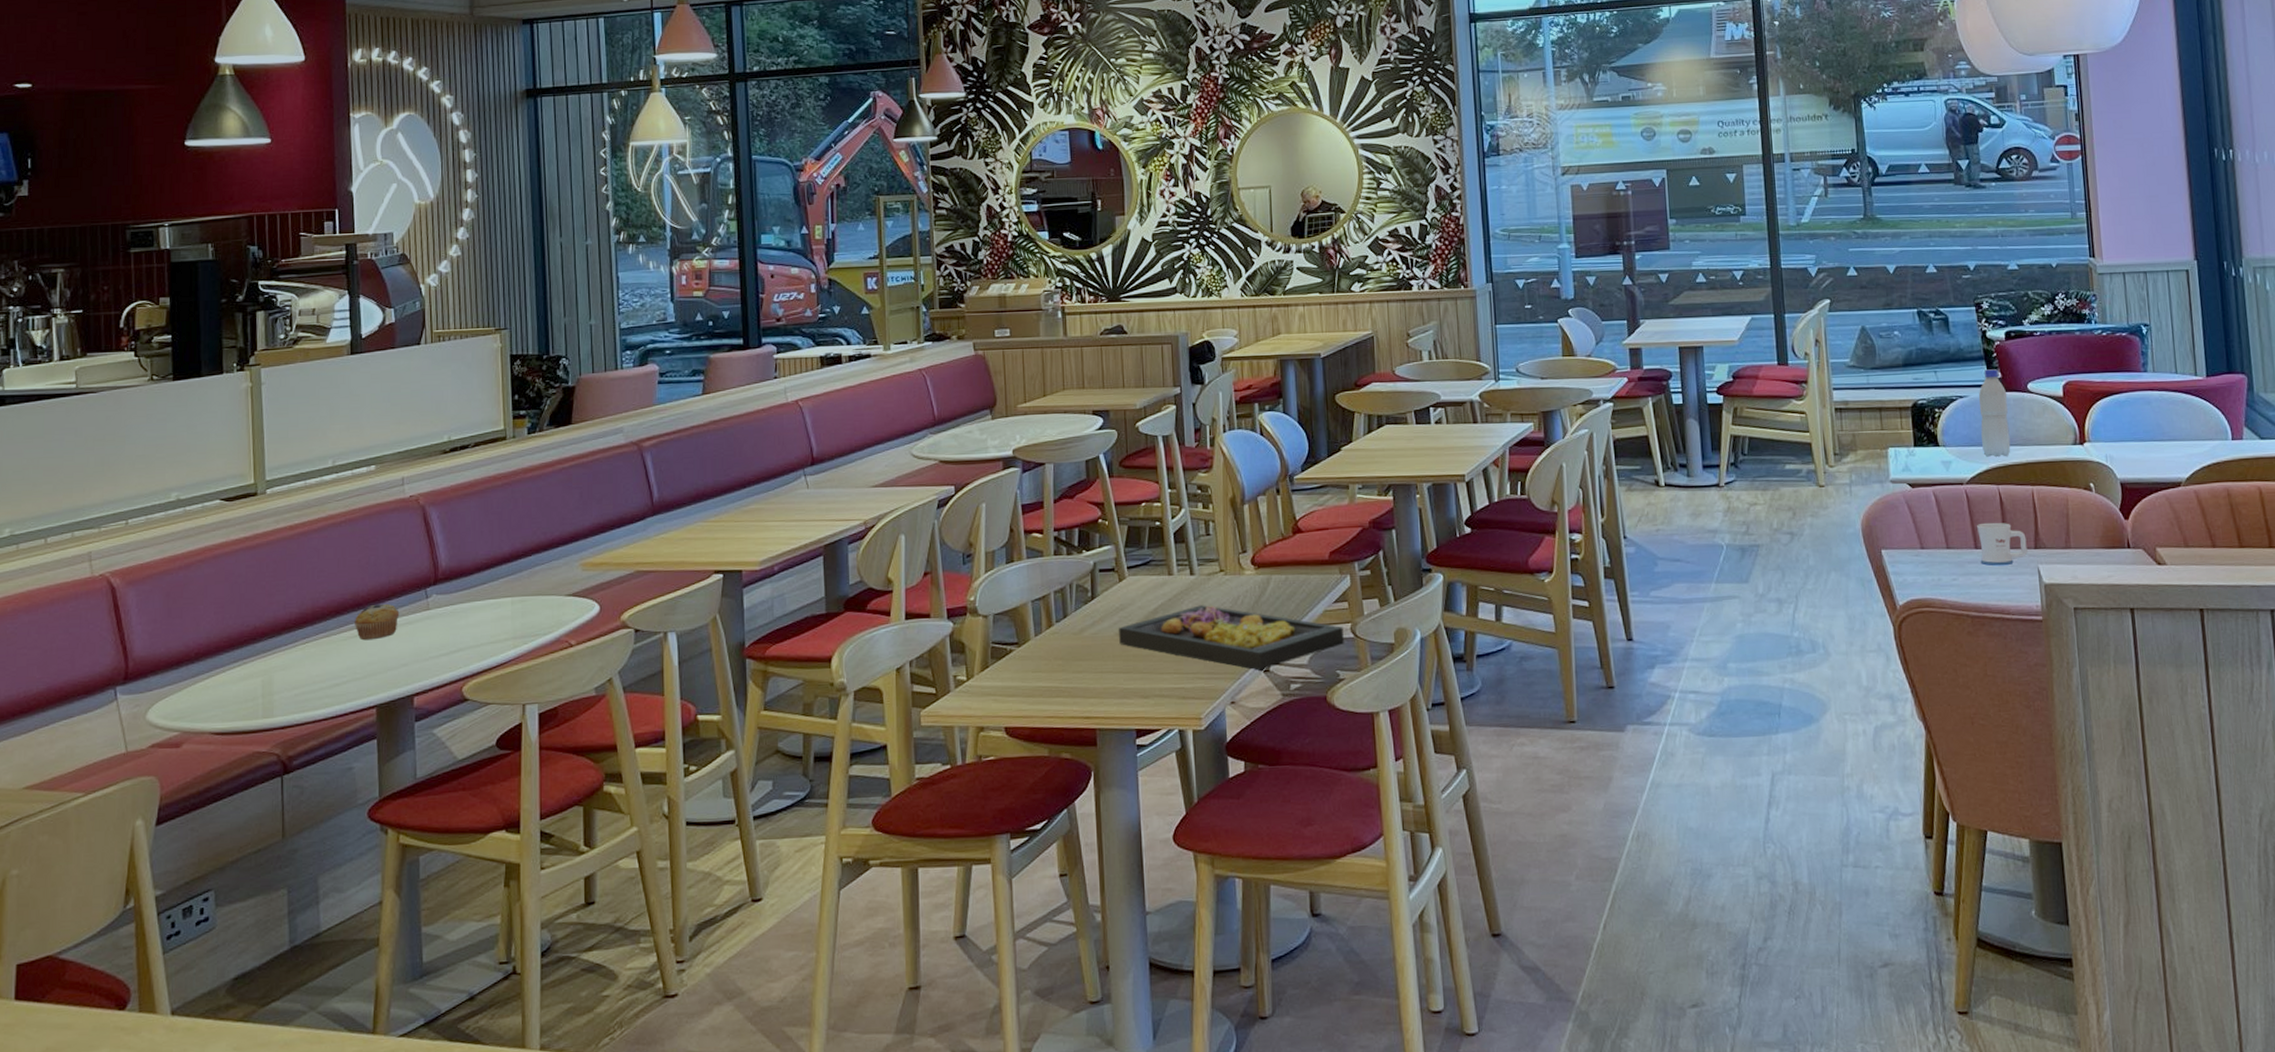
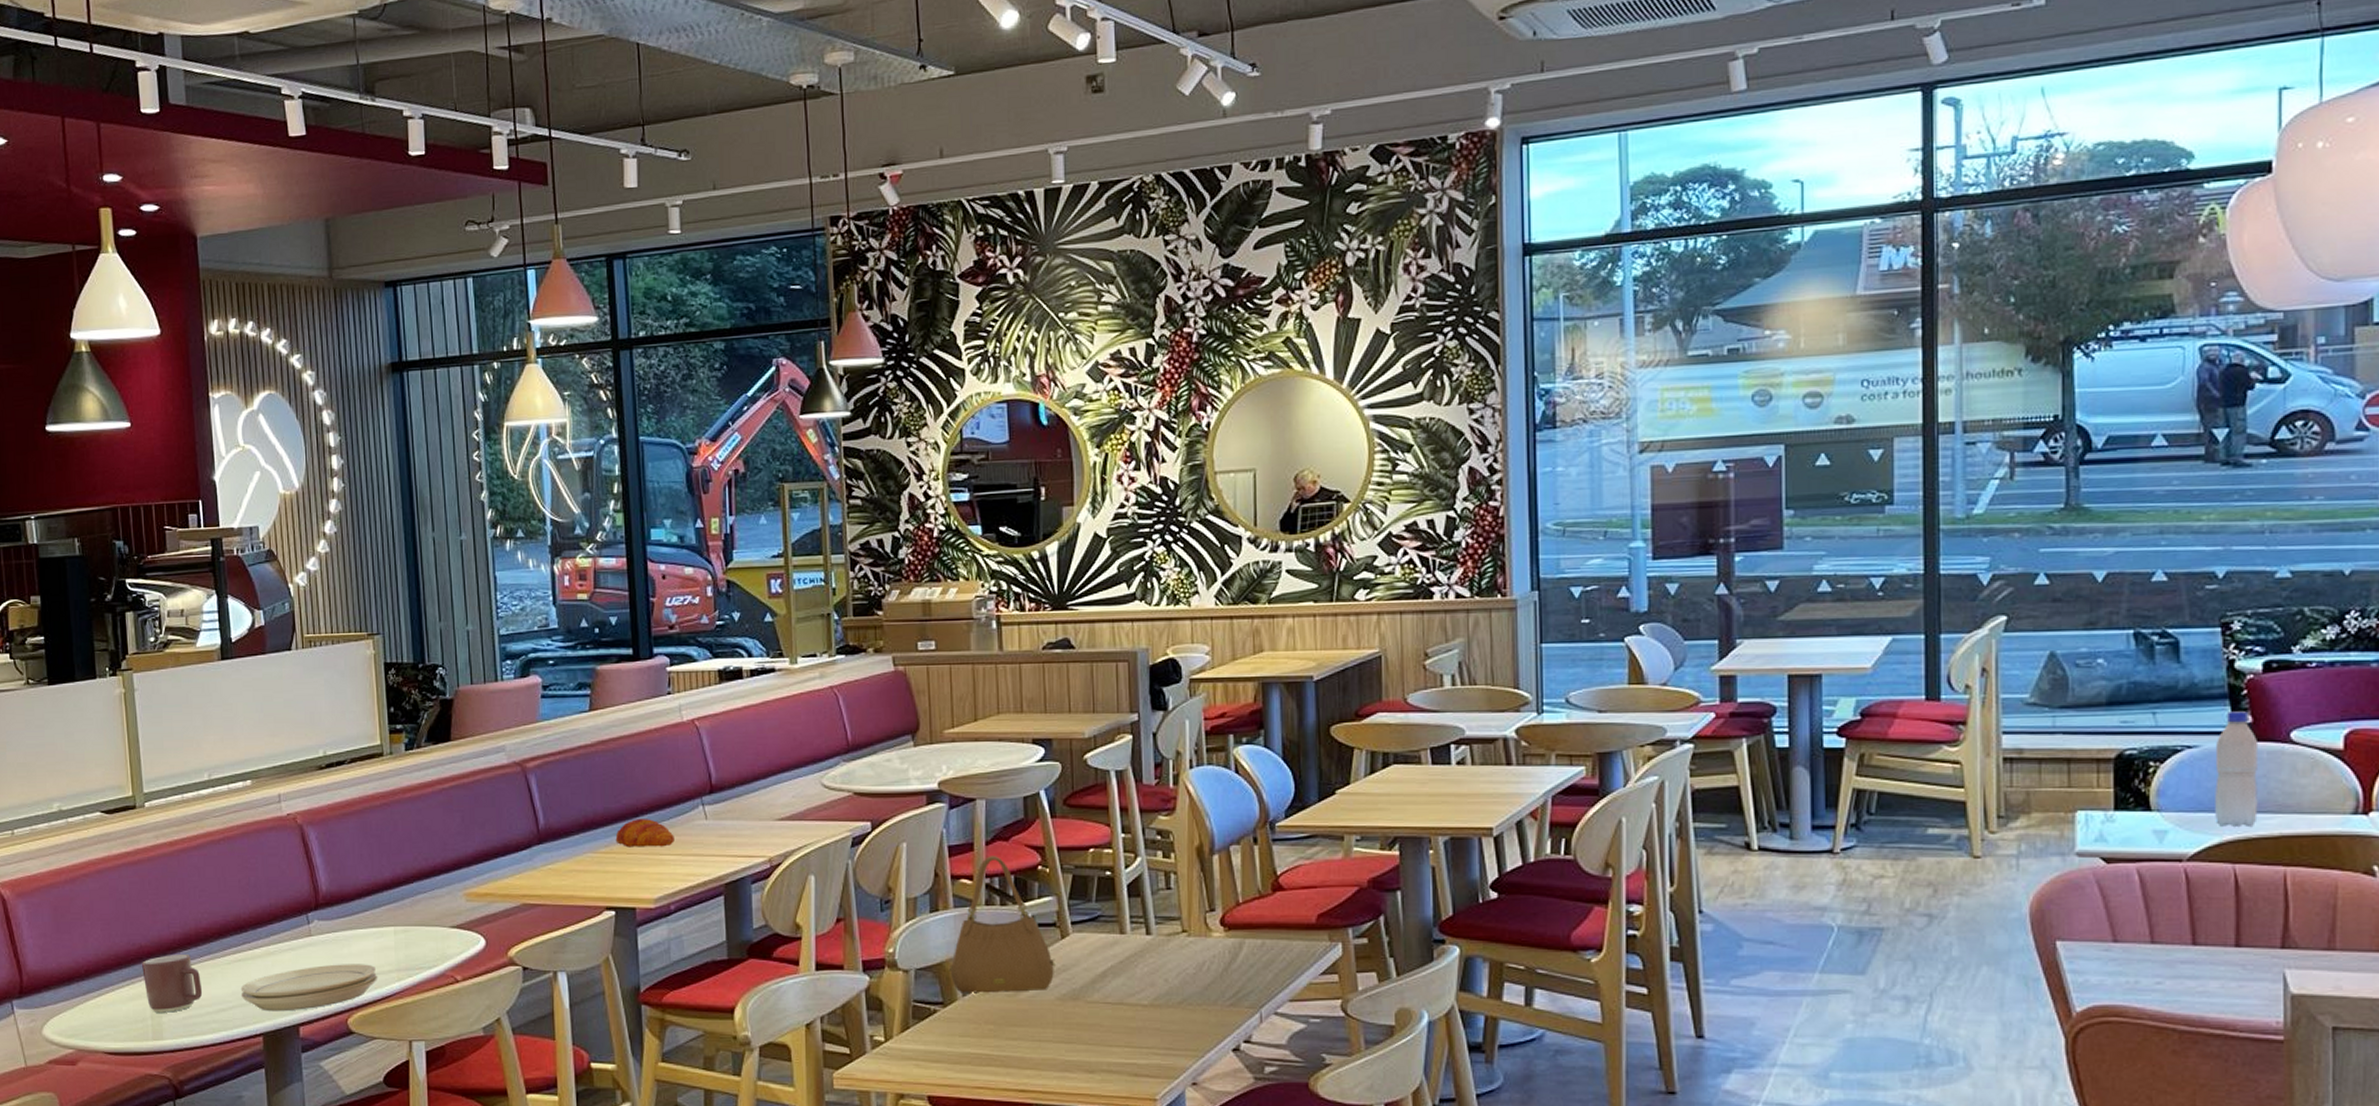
mug: none [255,632,317,691] -> present [142,953,203,1013]
muffin: present [353,603,400,641] -> none [236,927,282,965]
plate: none [355,633,494,684] -> present [240,964,378,1012]
croissant: none [724,489,779,516] -> present [615,818,674,848]
handbag: none [1022,512,1114,634] -> present [948,856,1055,993]
food tray: present [1119,605,1344,671] -> none [1060,970,1332,1049]
mug: present [1976,522,2028,566] -> none [2196,912,2270,967]

